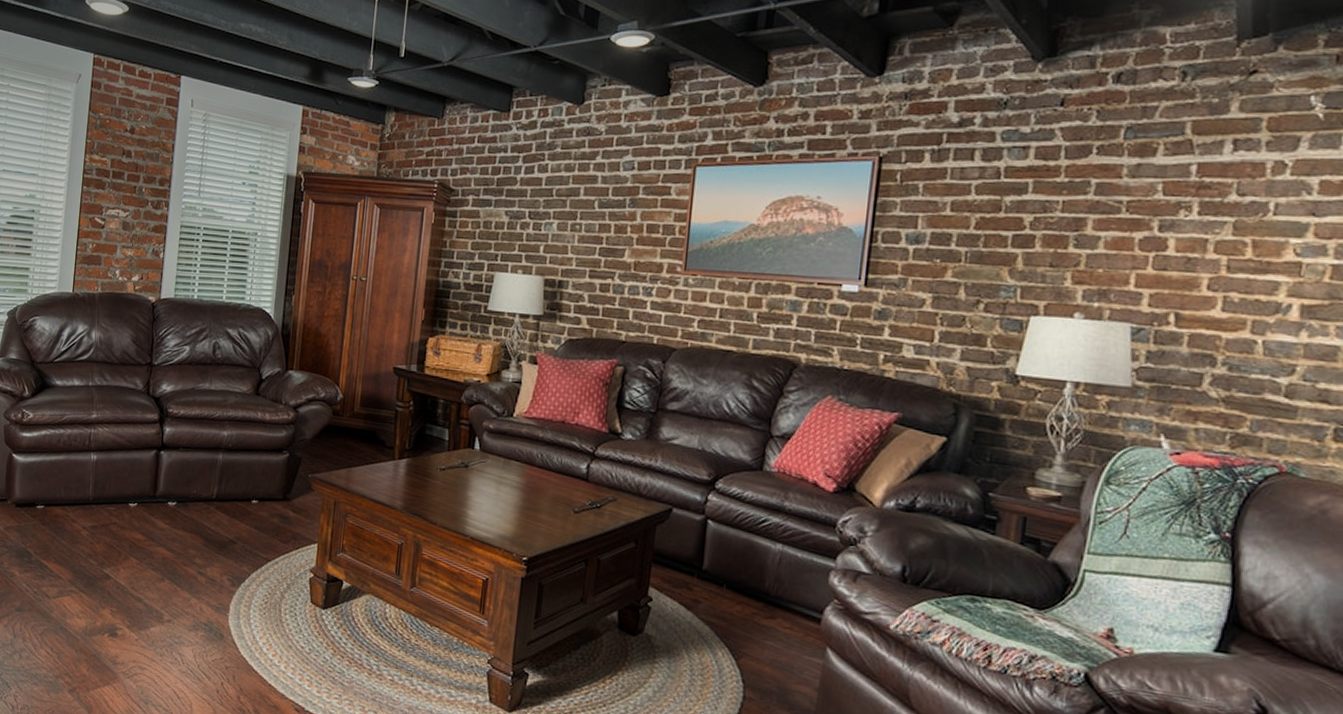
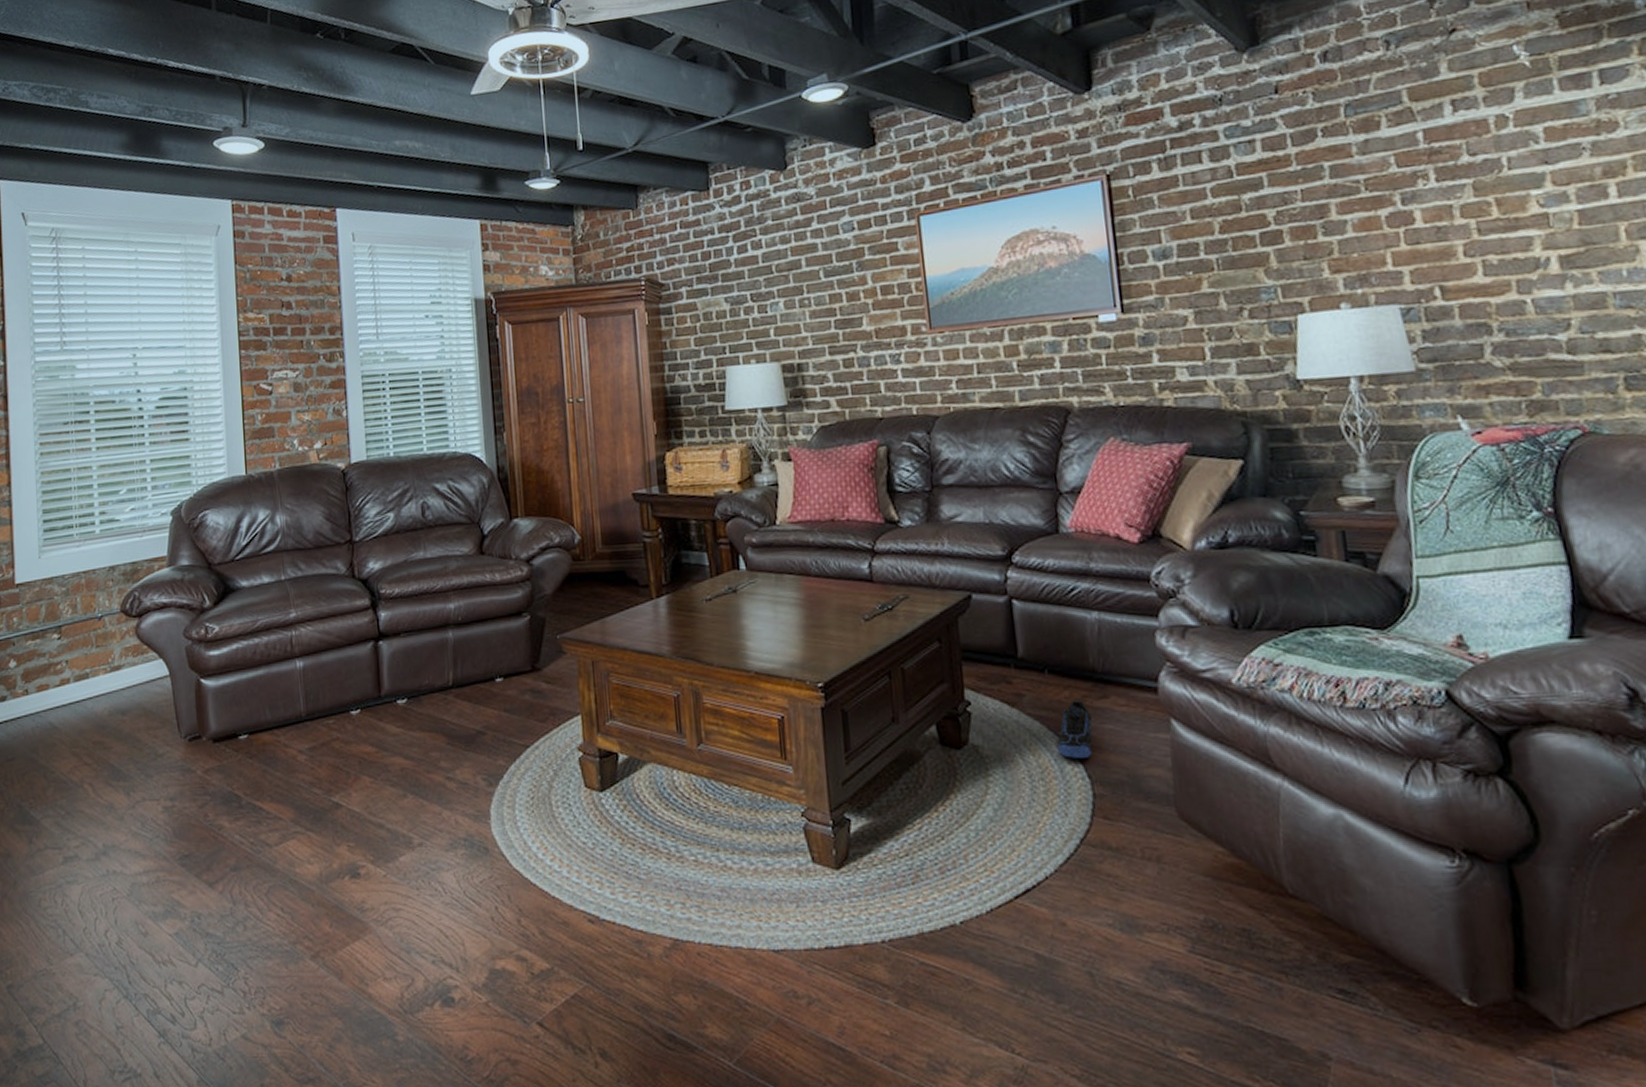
sneaker: none [721,615,758,666] -> present [1057,700,1093,758]

